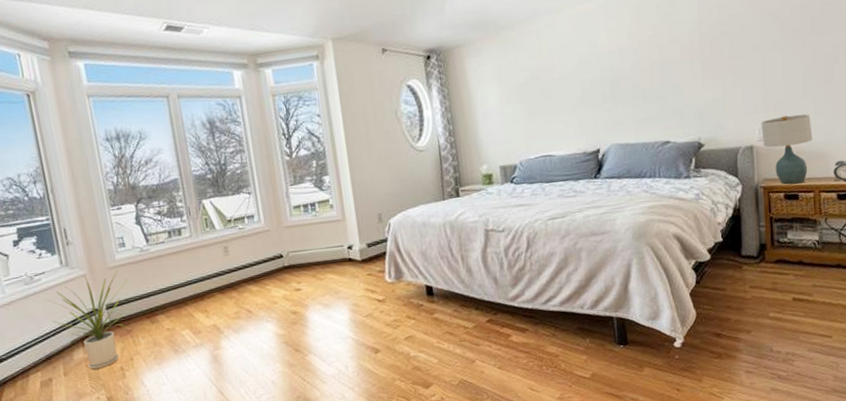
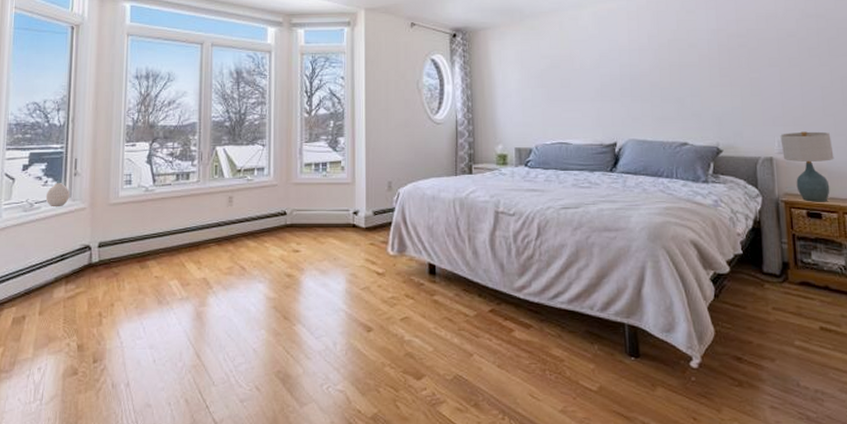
vase: none [43,253,67,278] -> present [45,183,71,207]
house plant: present [47,270,131,370] -> none [41,207,127,312]

